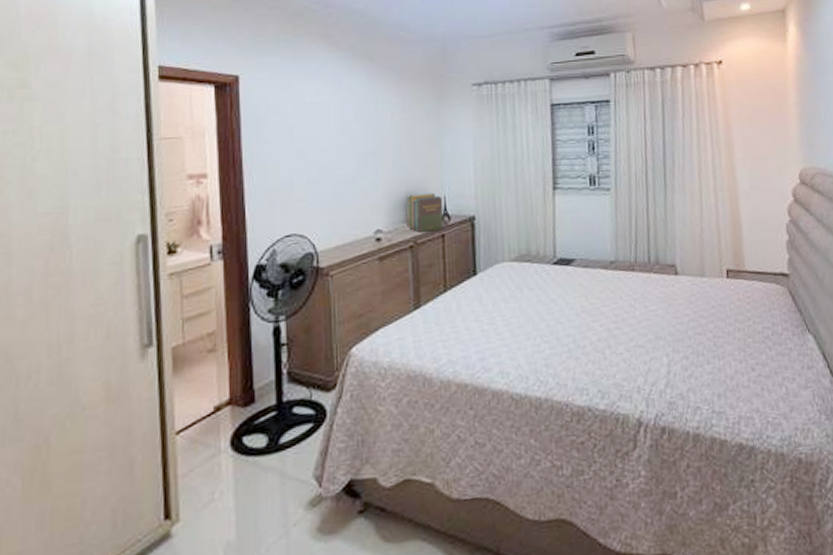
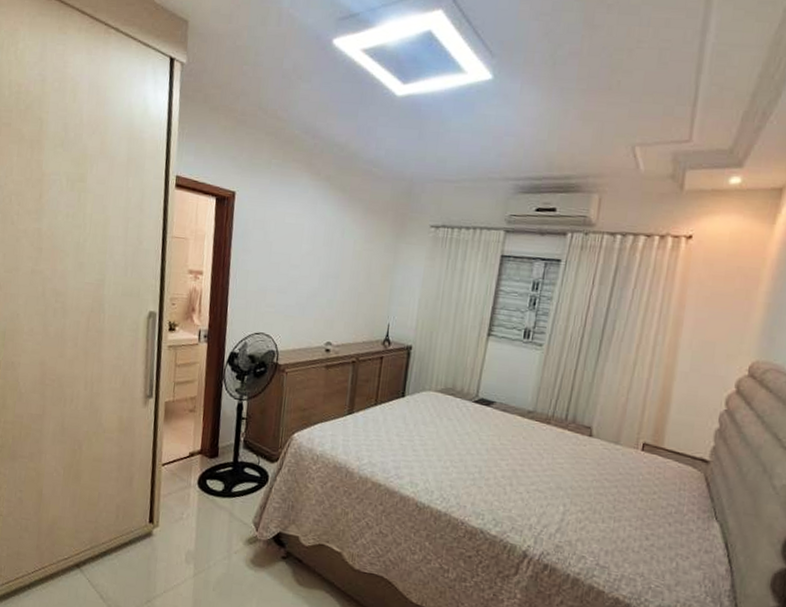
books: present [405,192,443,234] -> none [352,317,387,353]

